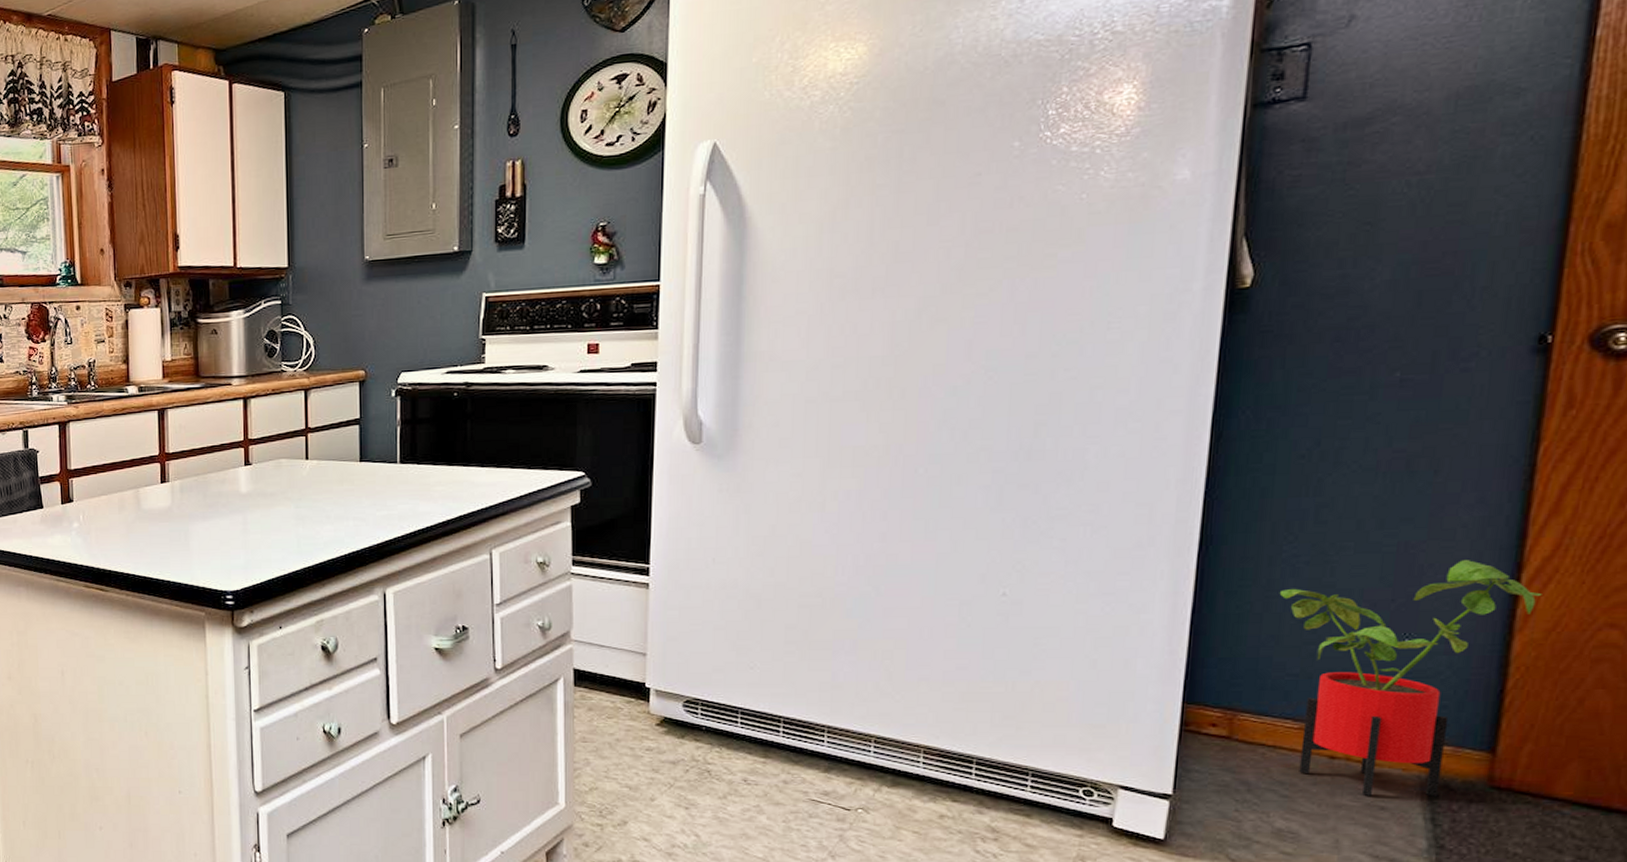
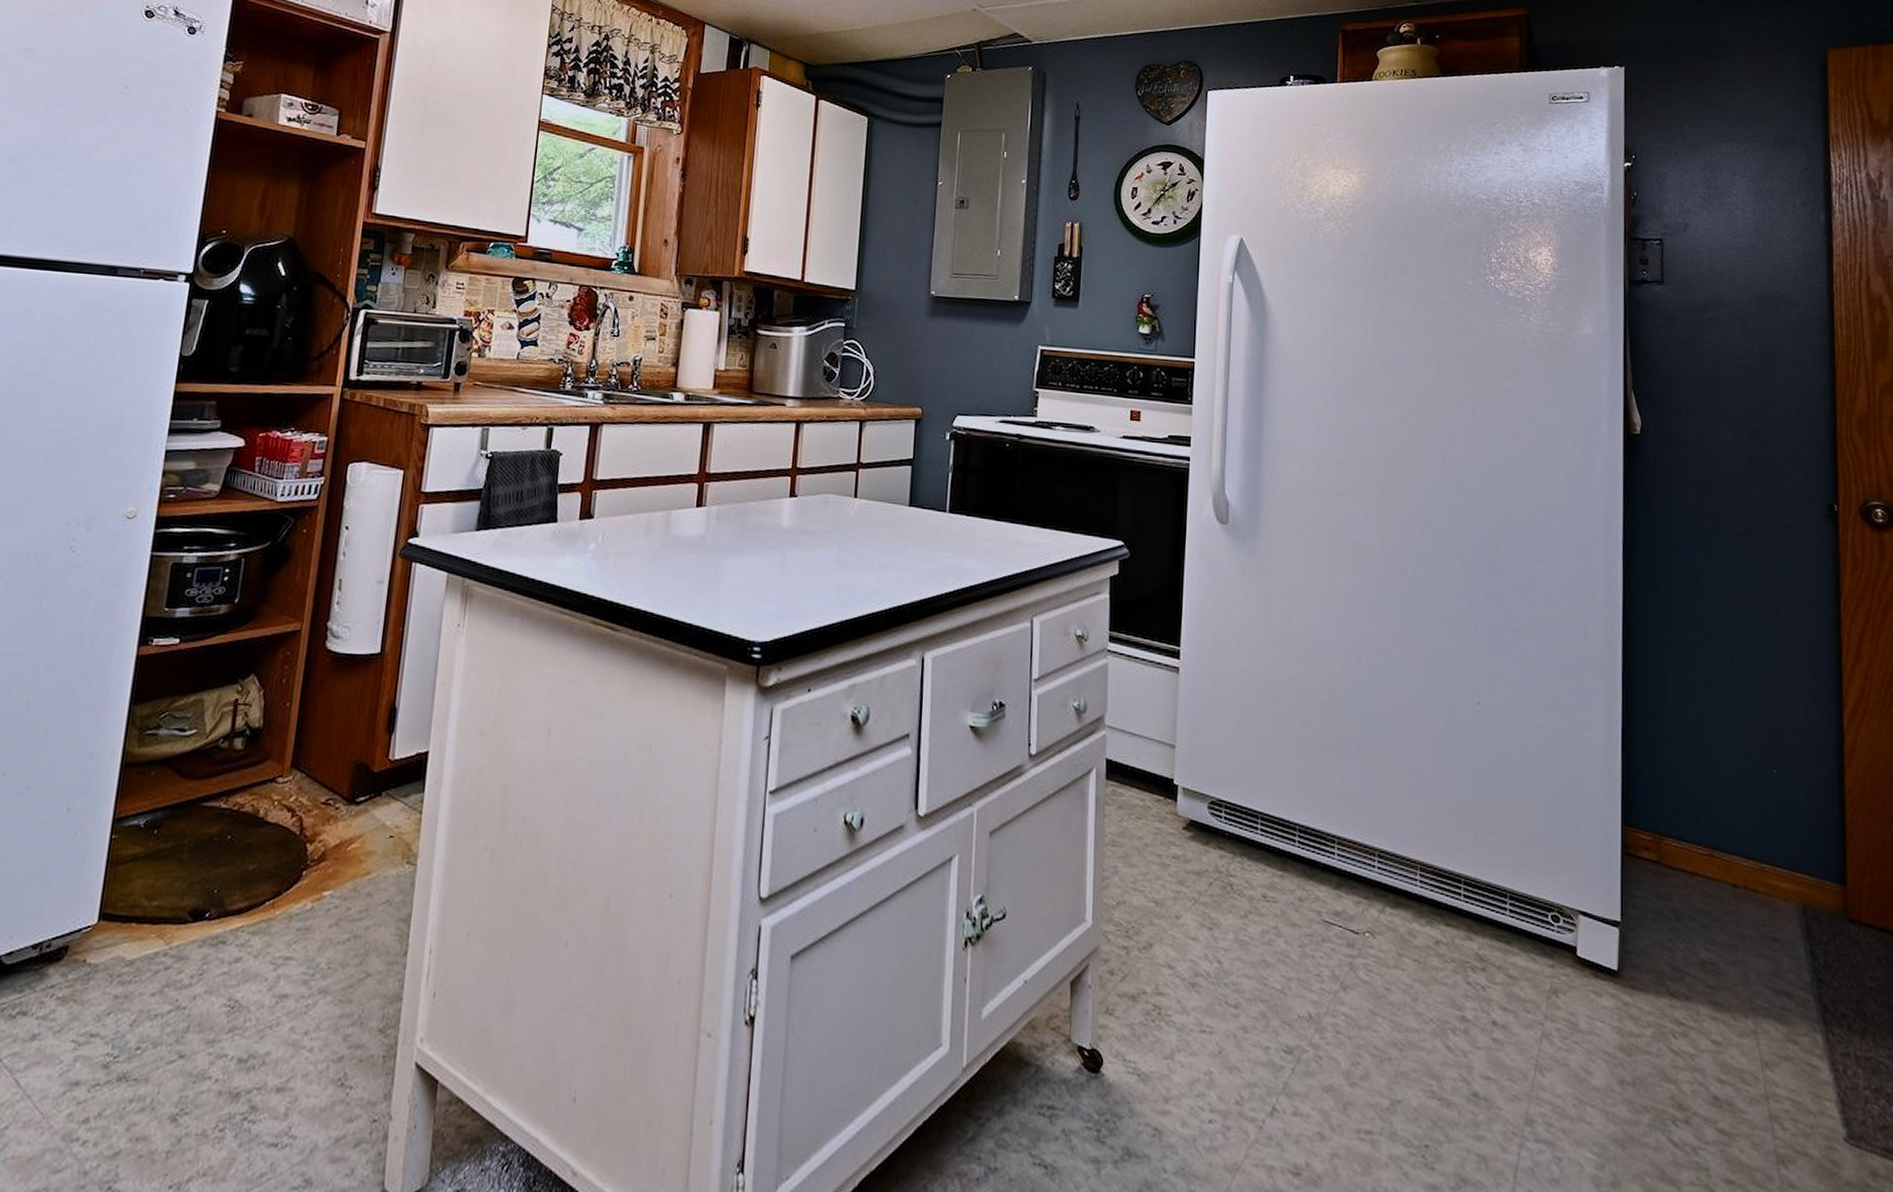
house plant: present [1279,560,1542,796] -> none [1683,698,1859,928]

